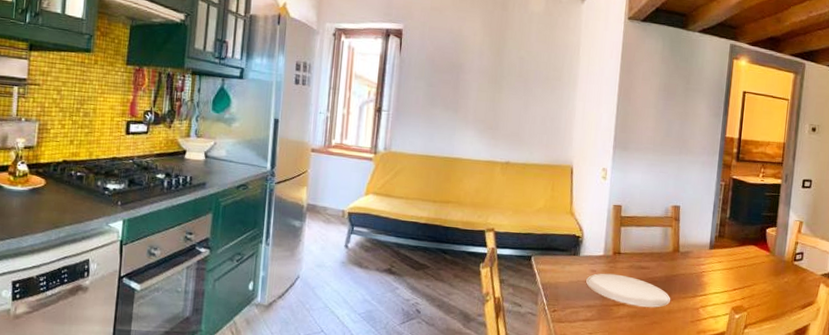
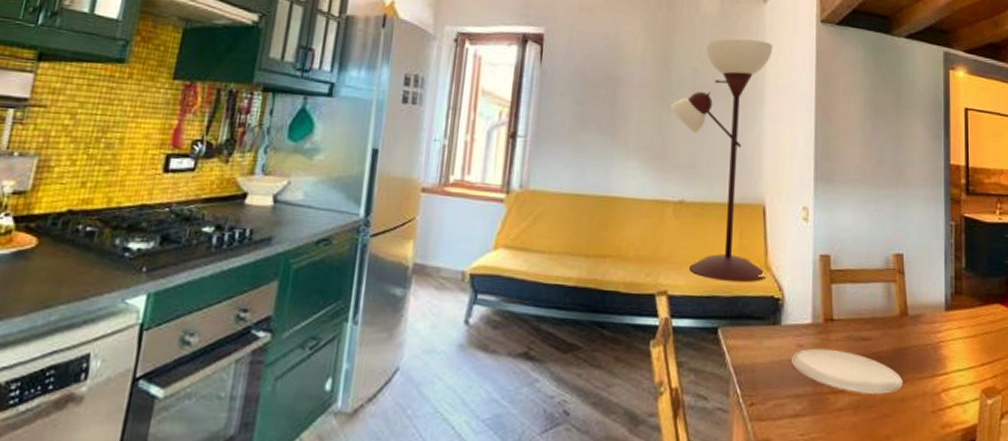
floor lamp: none [501,33,587,225] -> present [670,39,773,283]

